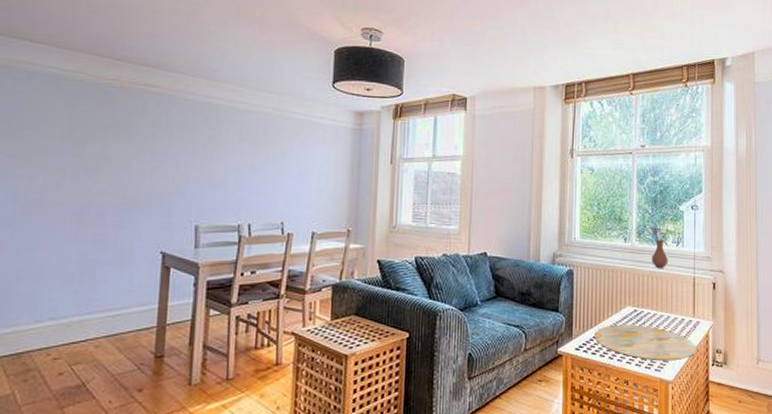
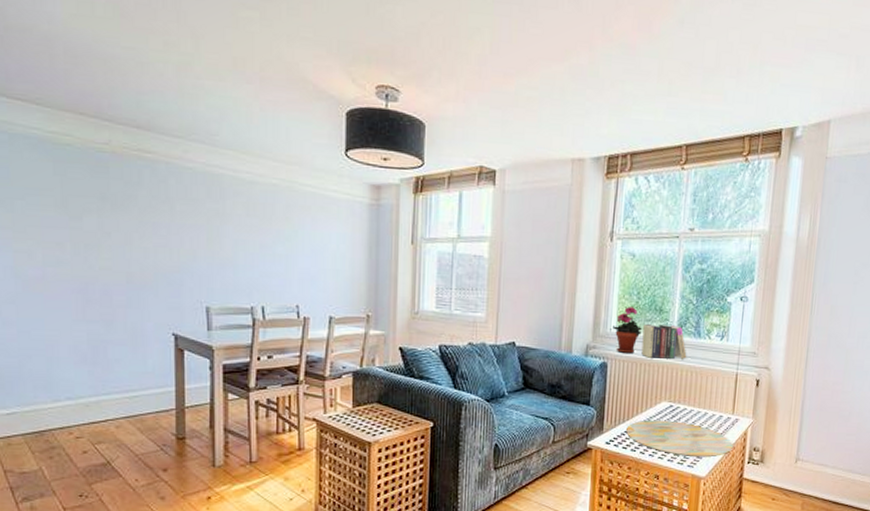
potted plant: none [577,217,604,260] -> present [613,307,642,353]
books: none [604,233,647,265] -> present [641,324,687,359]
vase: present [647,226,670,268] -> none [690,318,715,363]

